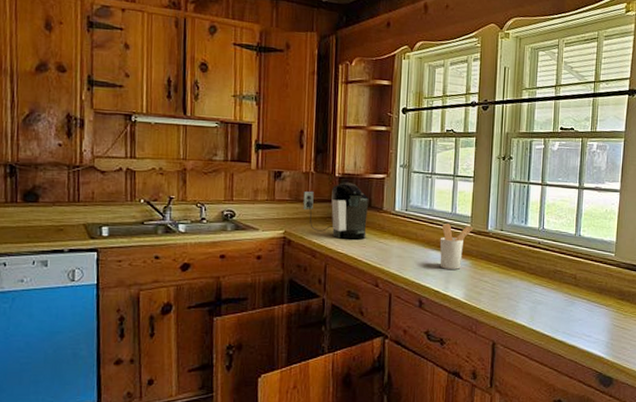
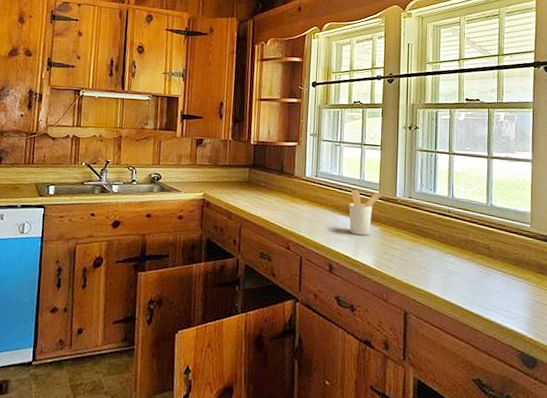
coffee maker: present [303,182,369,240] -> none [221,149,282,203]

